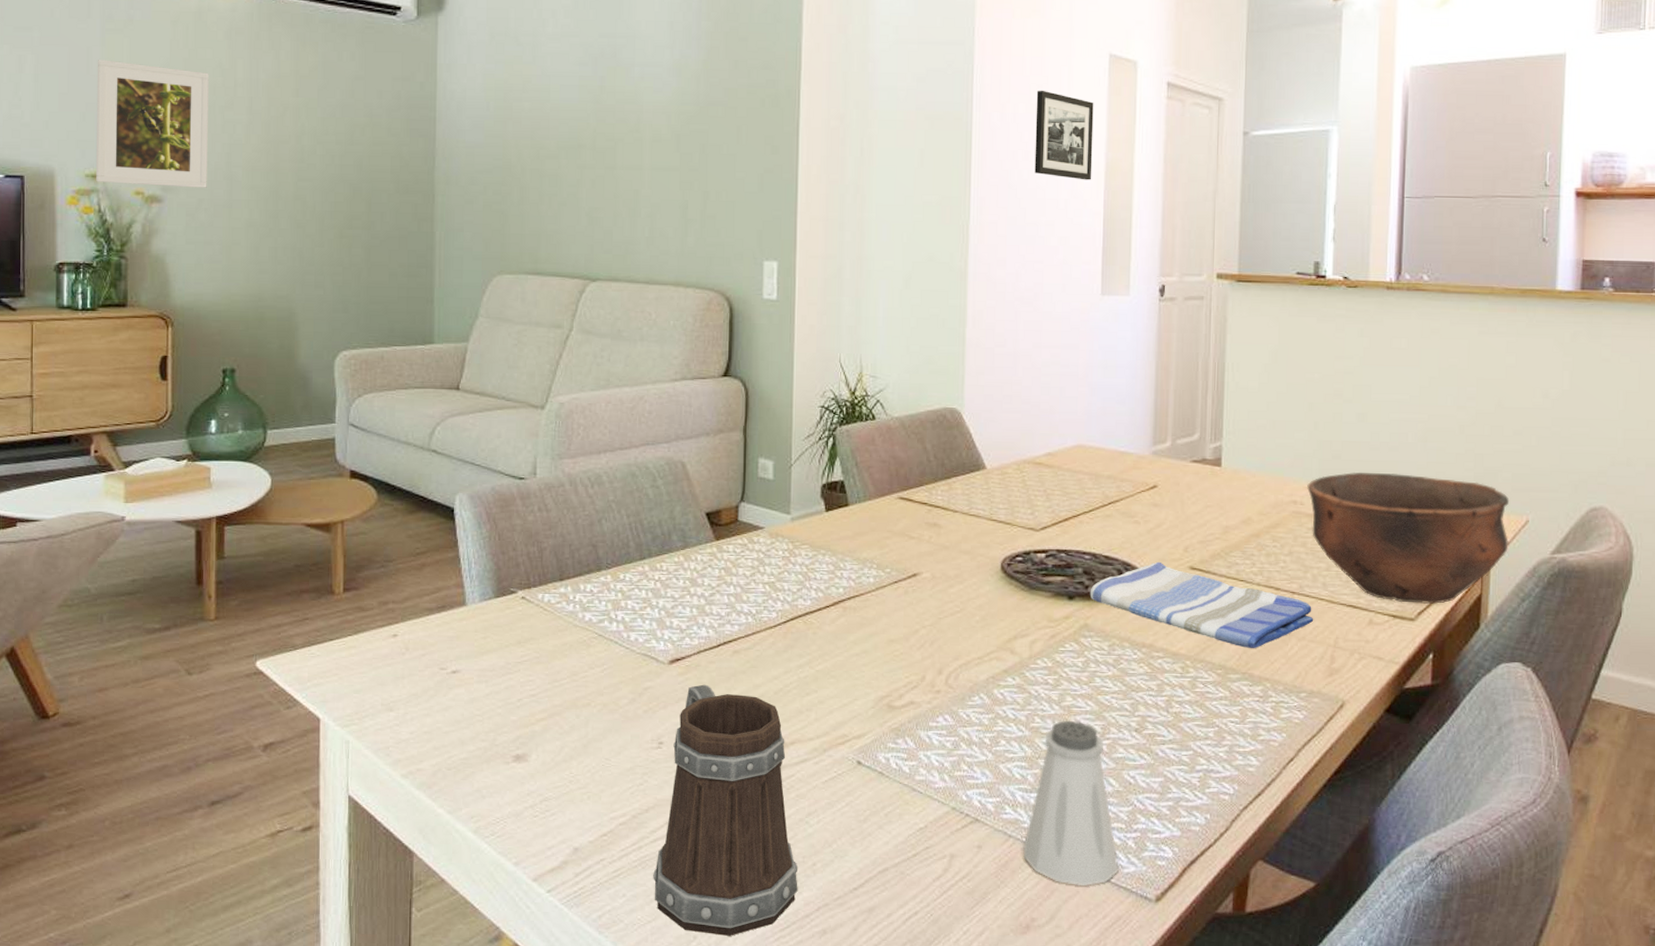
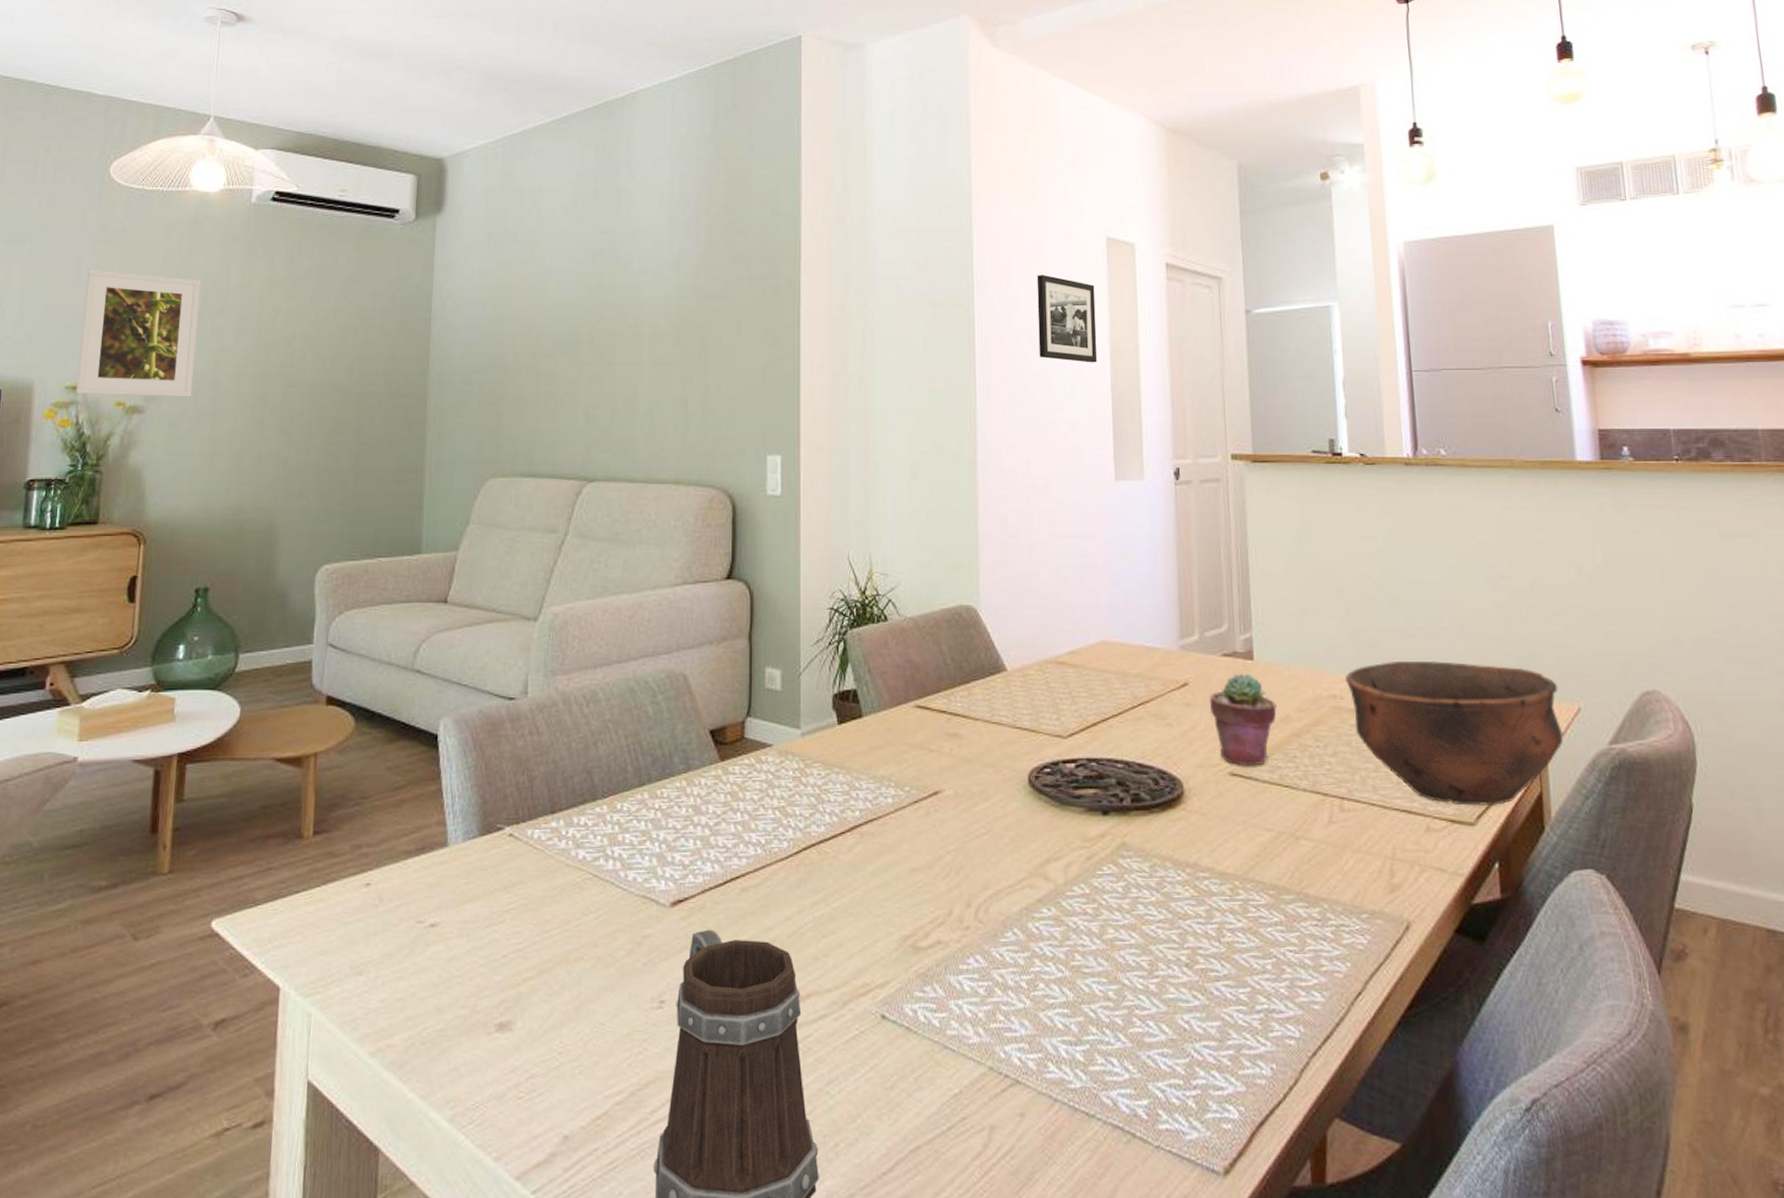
saltshaker: present [1023,720,1119,886] -> none [1071,956,1180,1158]
dish towel: present [1089,561,1314,648] -> none [1125,768,1368,864]
potted succulent: none [1176,478,1239,562] -> present [1209,673,1277,766]

